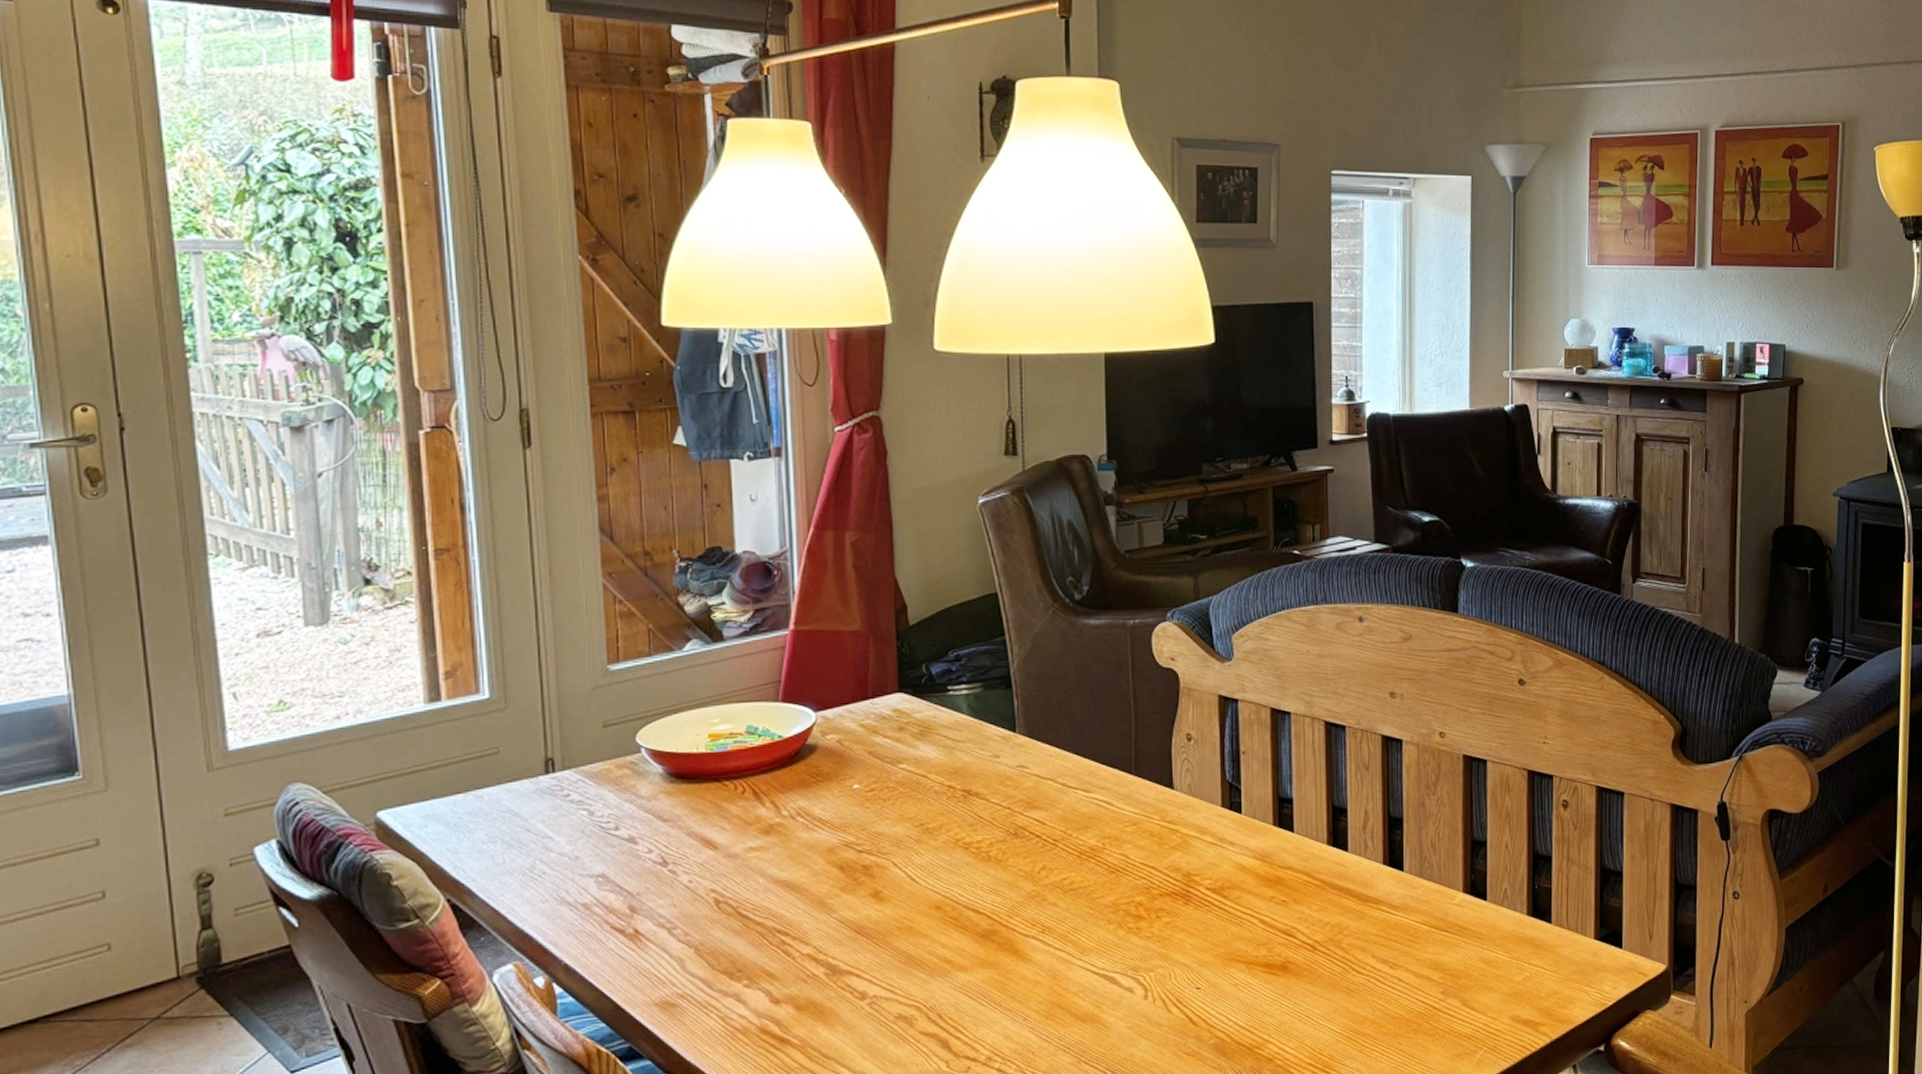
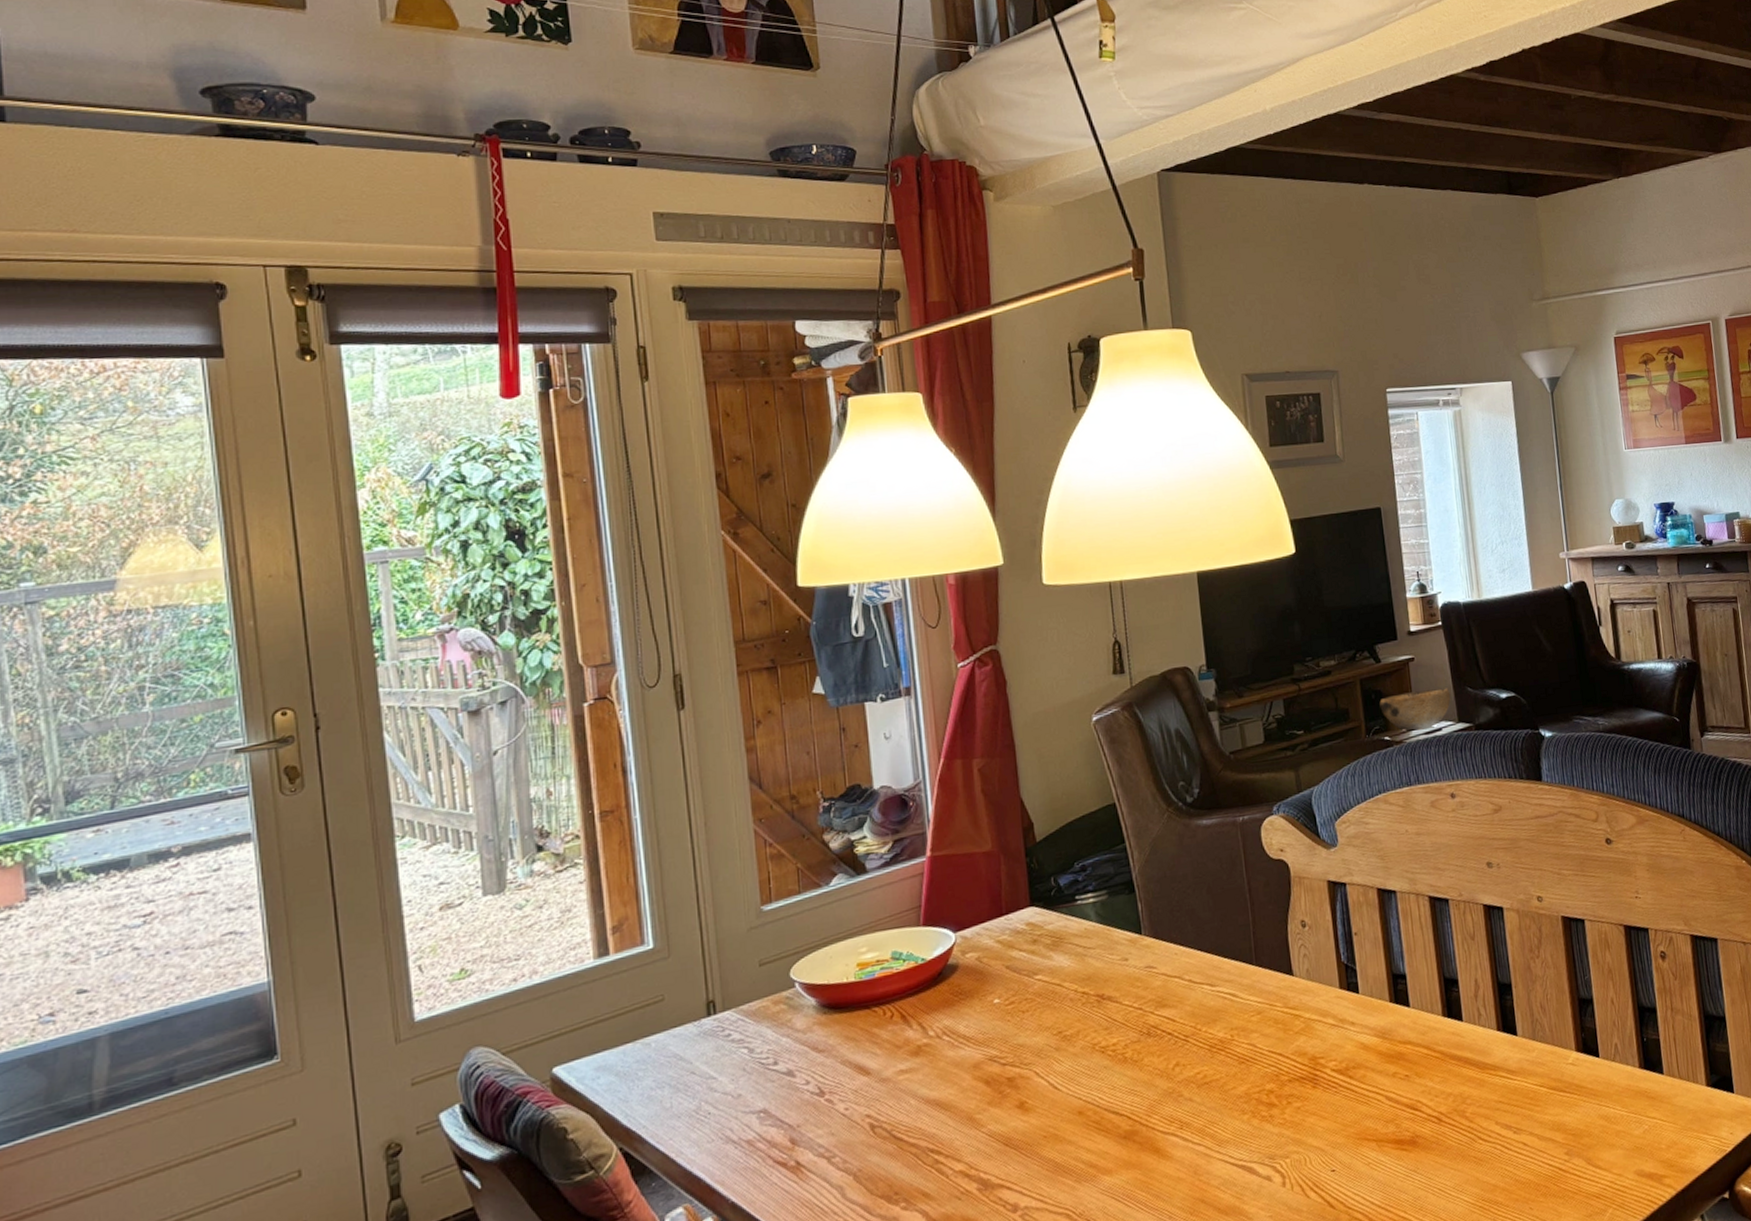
decorative bowl: none [1292,505,1369,547] -> present [1379,688,1451,731]

